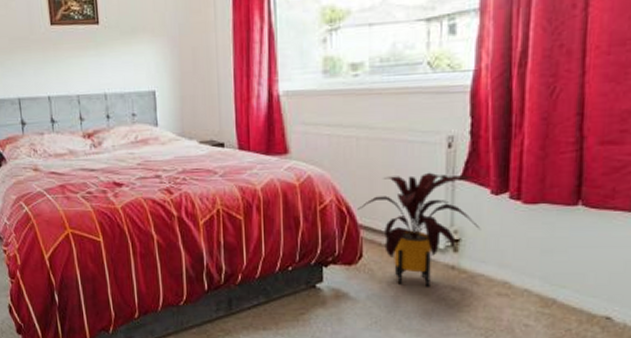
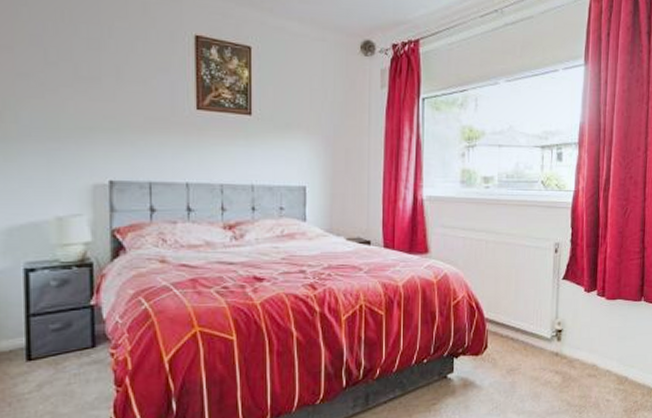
house plant: present [358,172,480,288] -> none [485,272,576,374]

